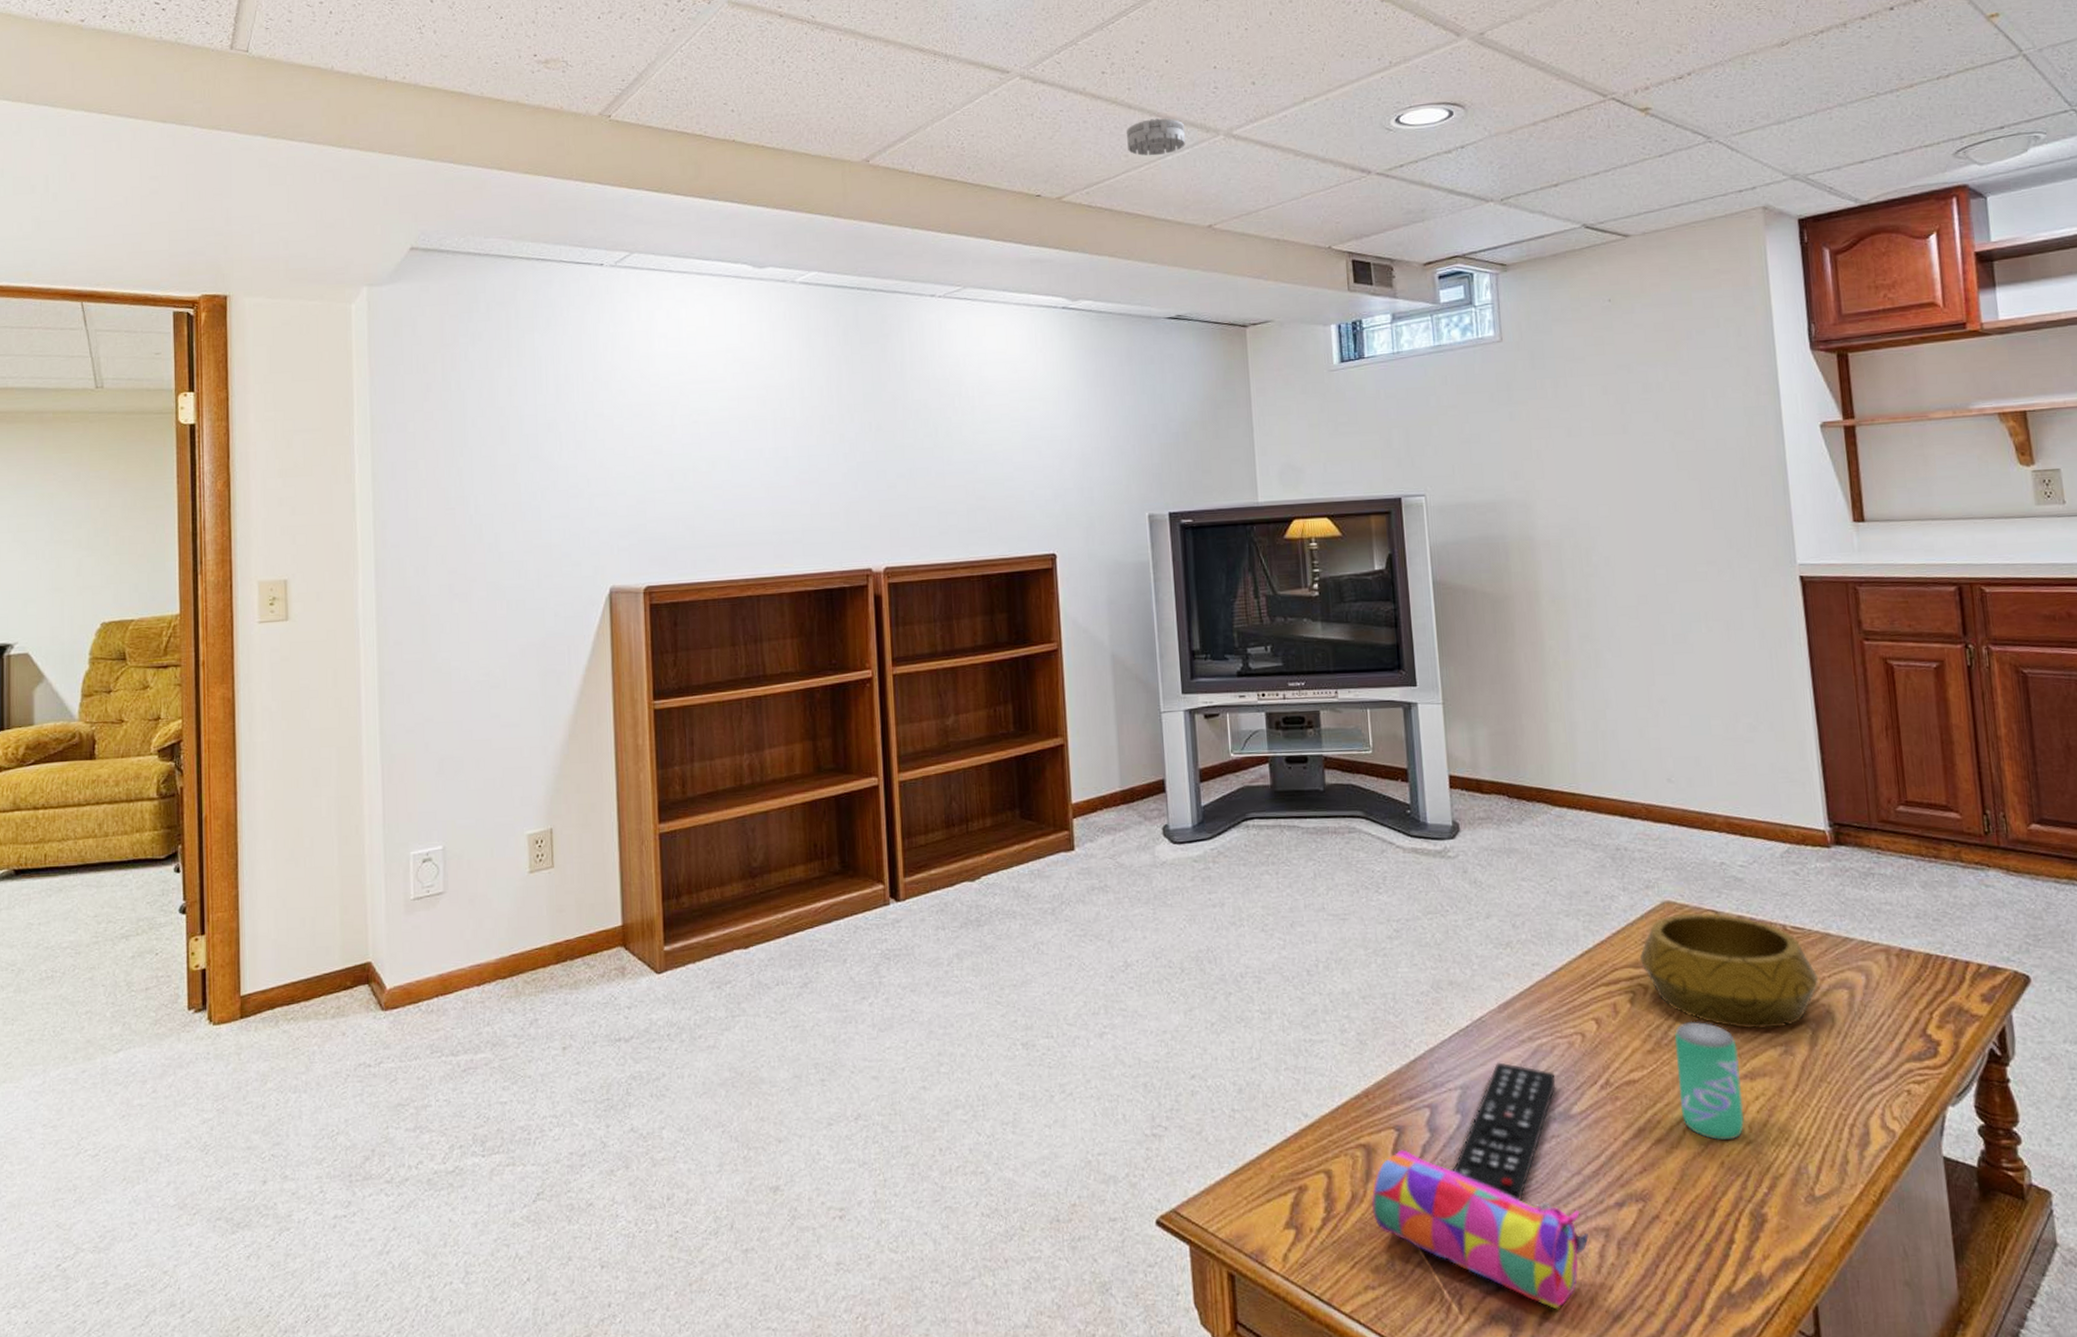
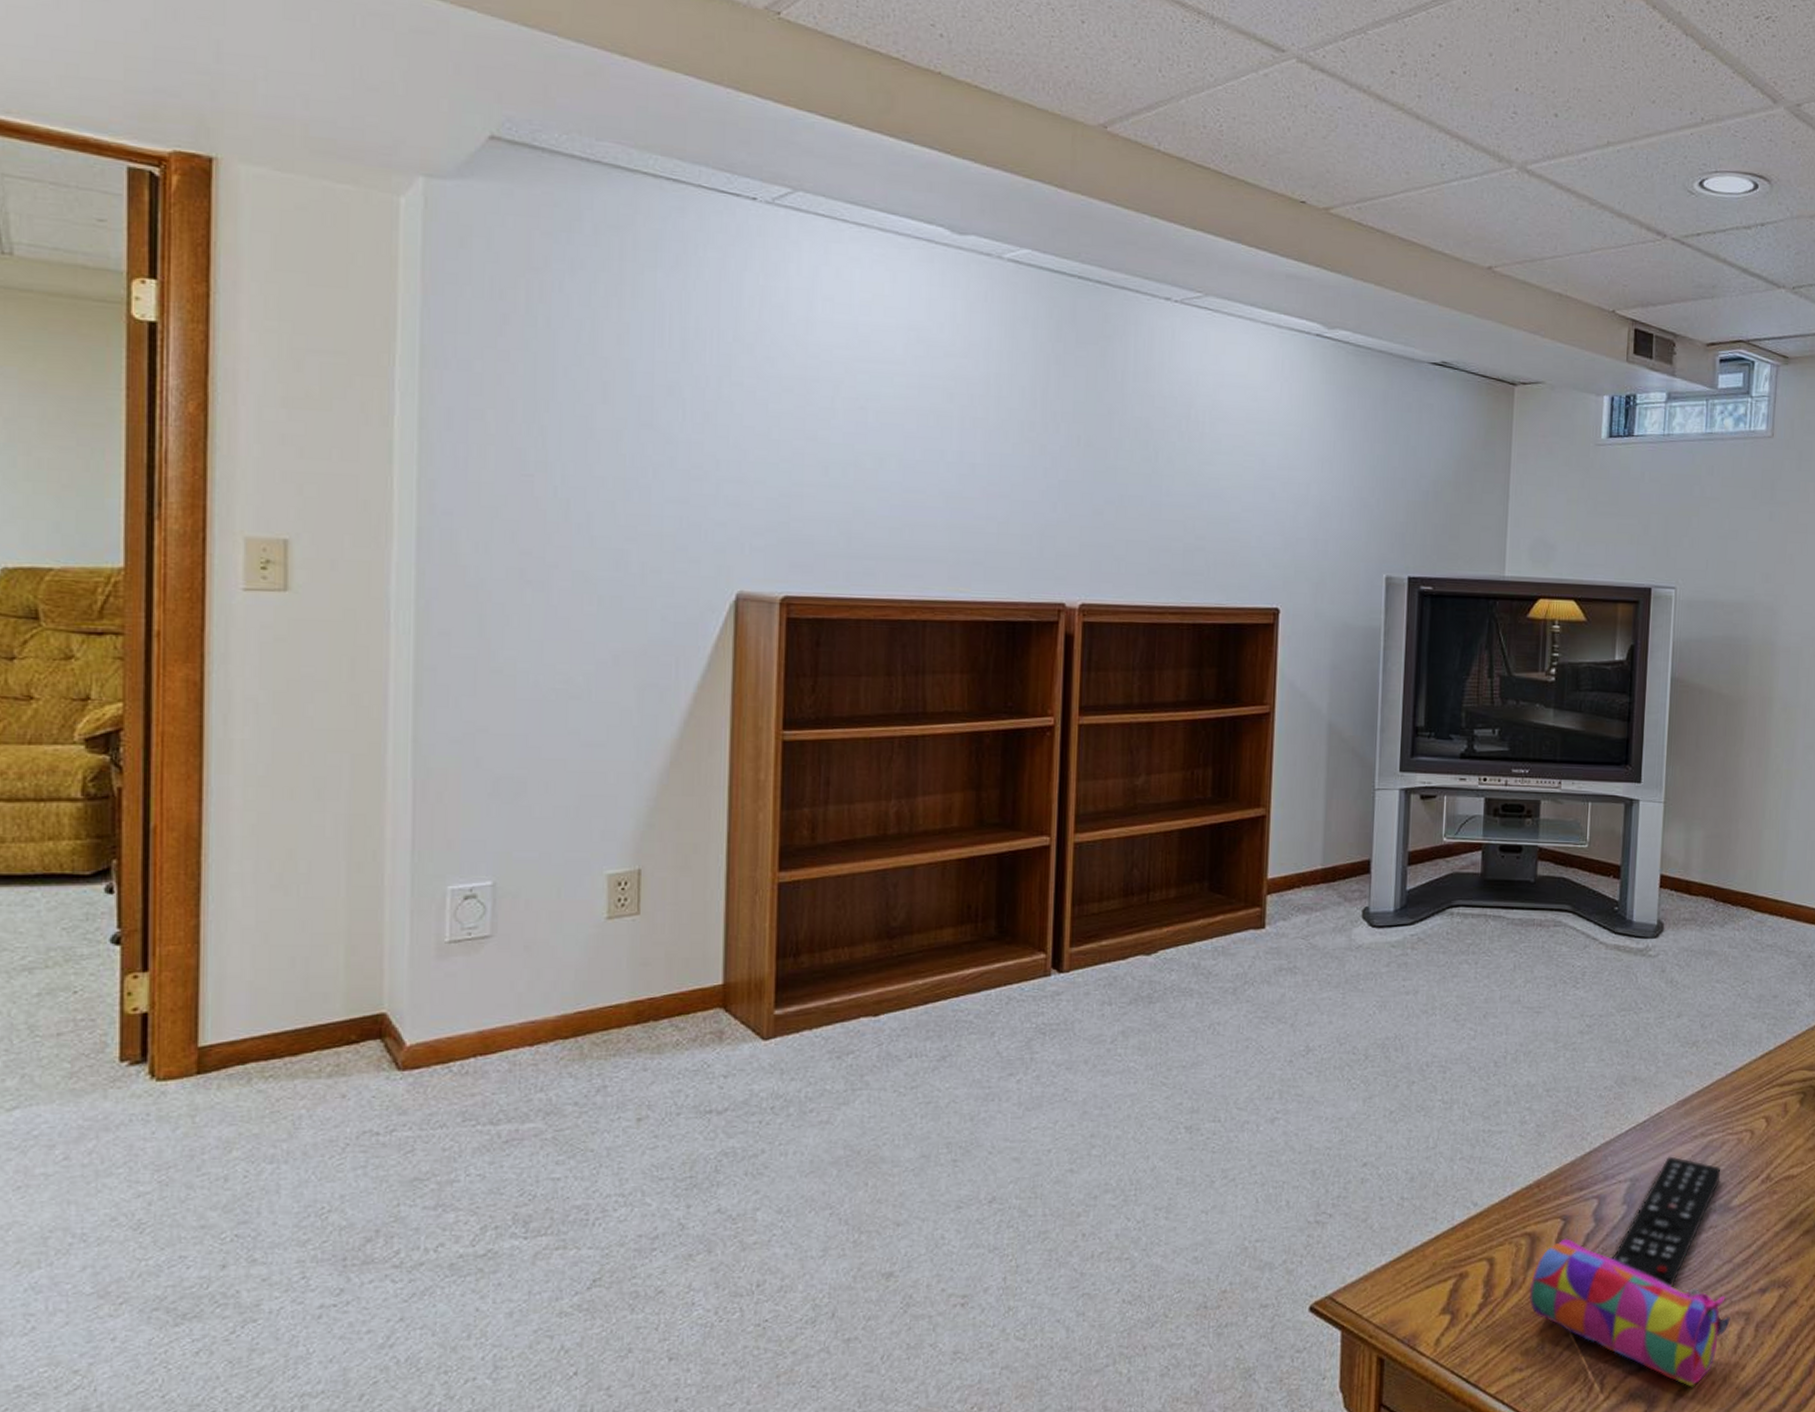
smoke detector: present [1127,118,1186,156] -> none [1410,135,1476,179]

